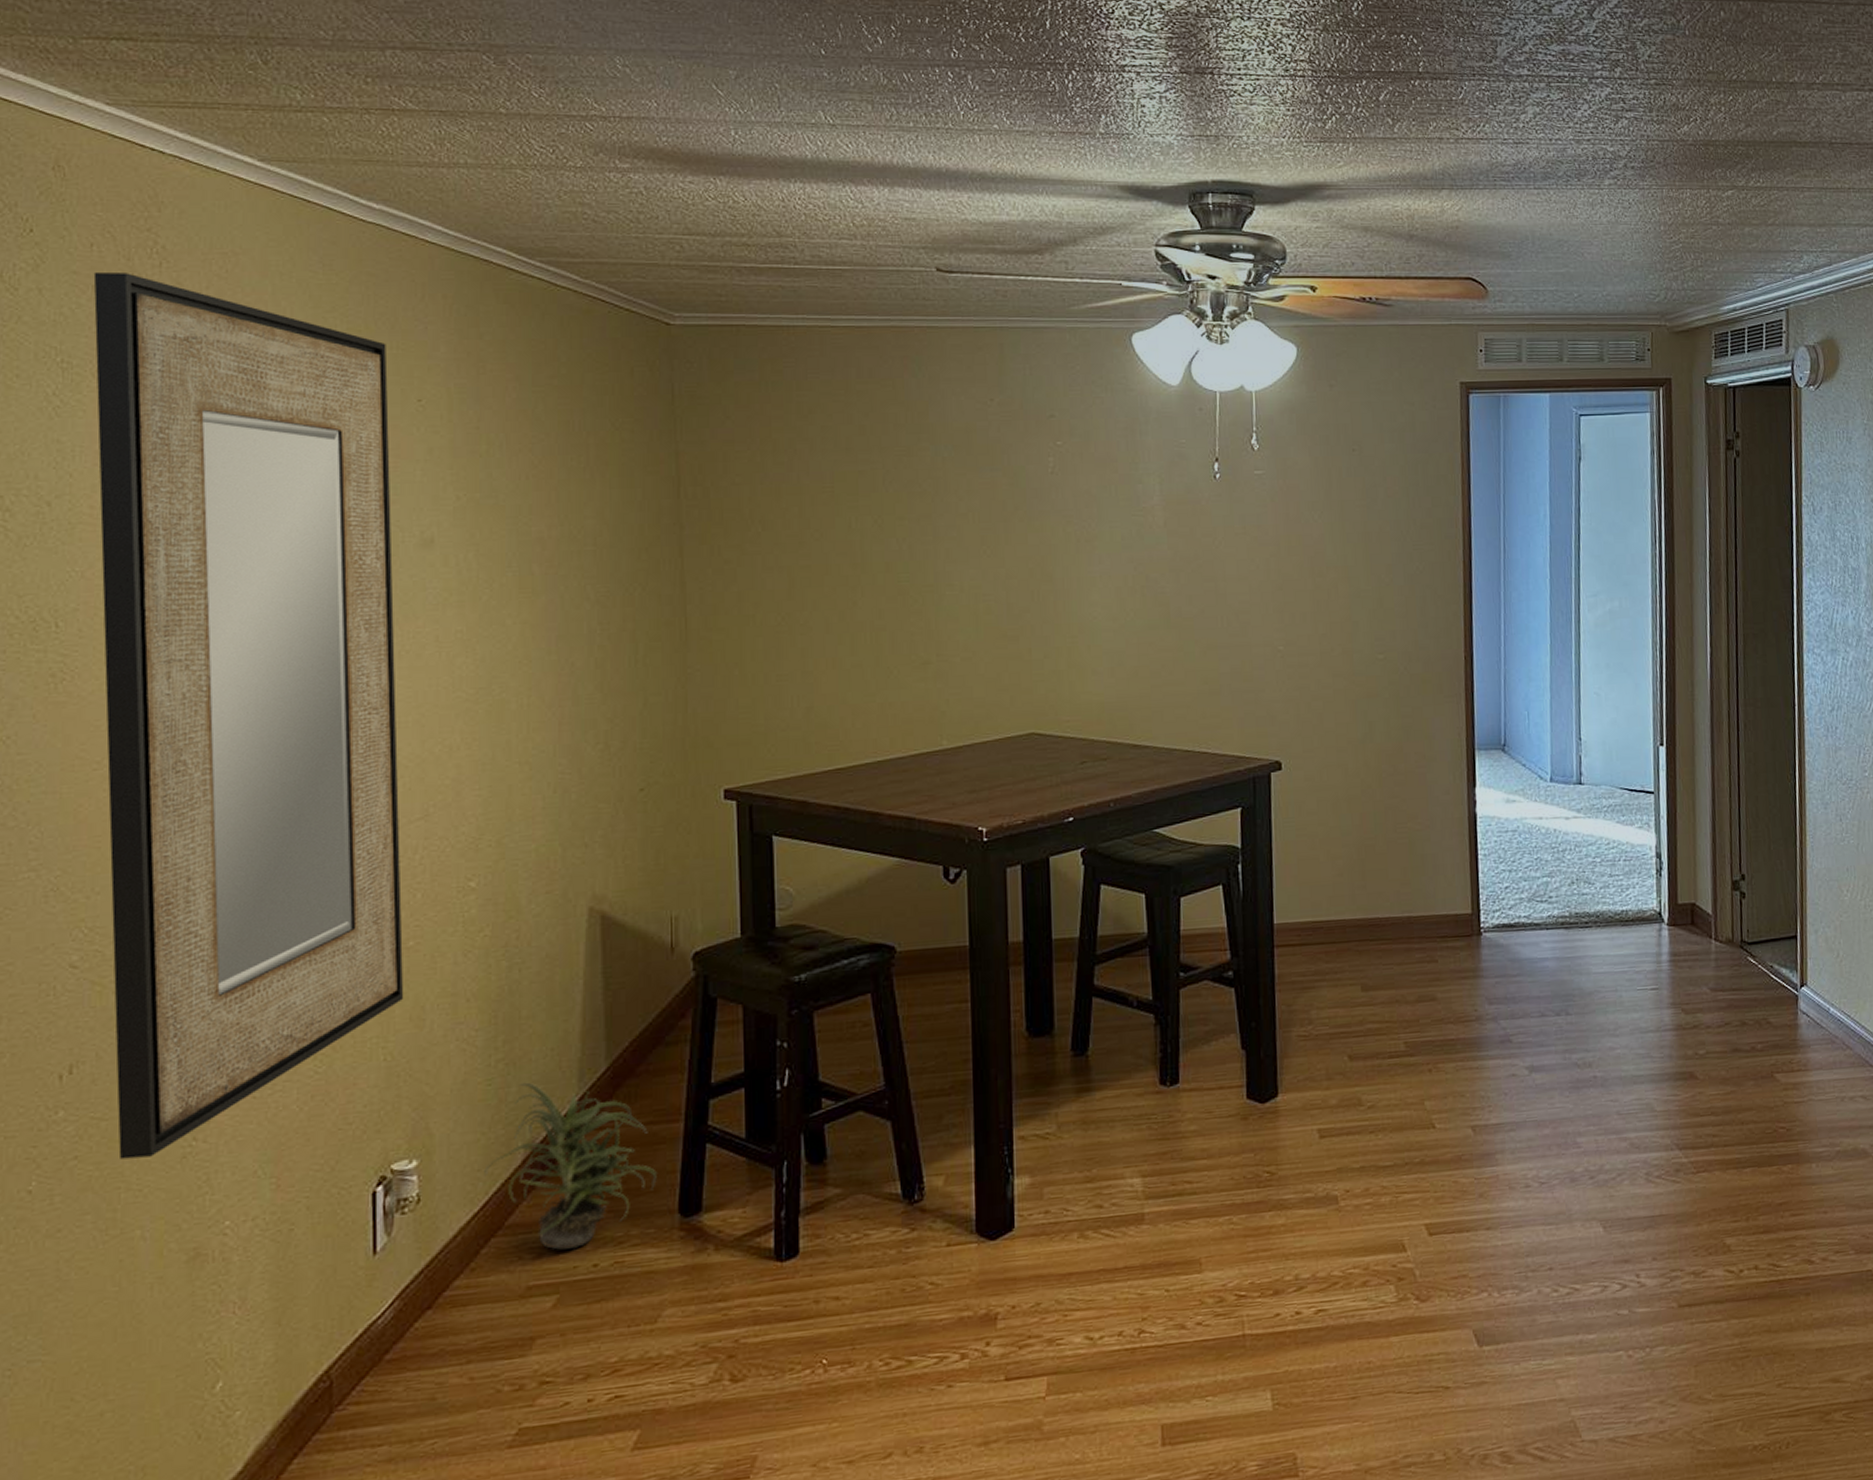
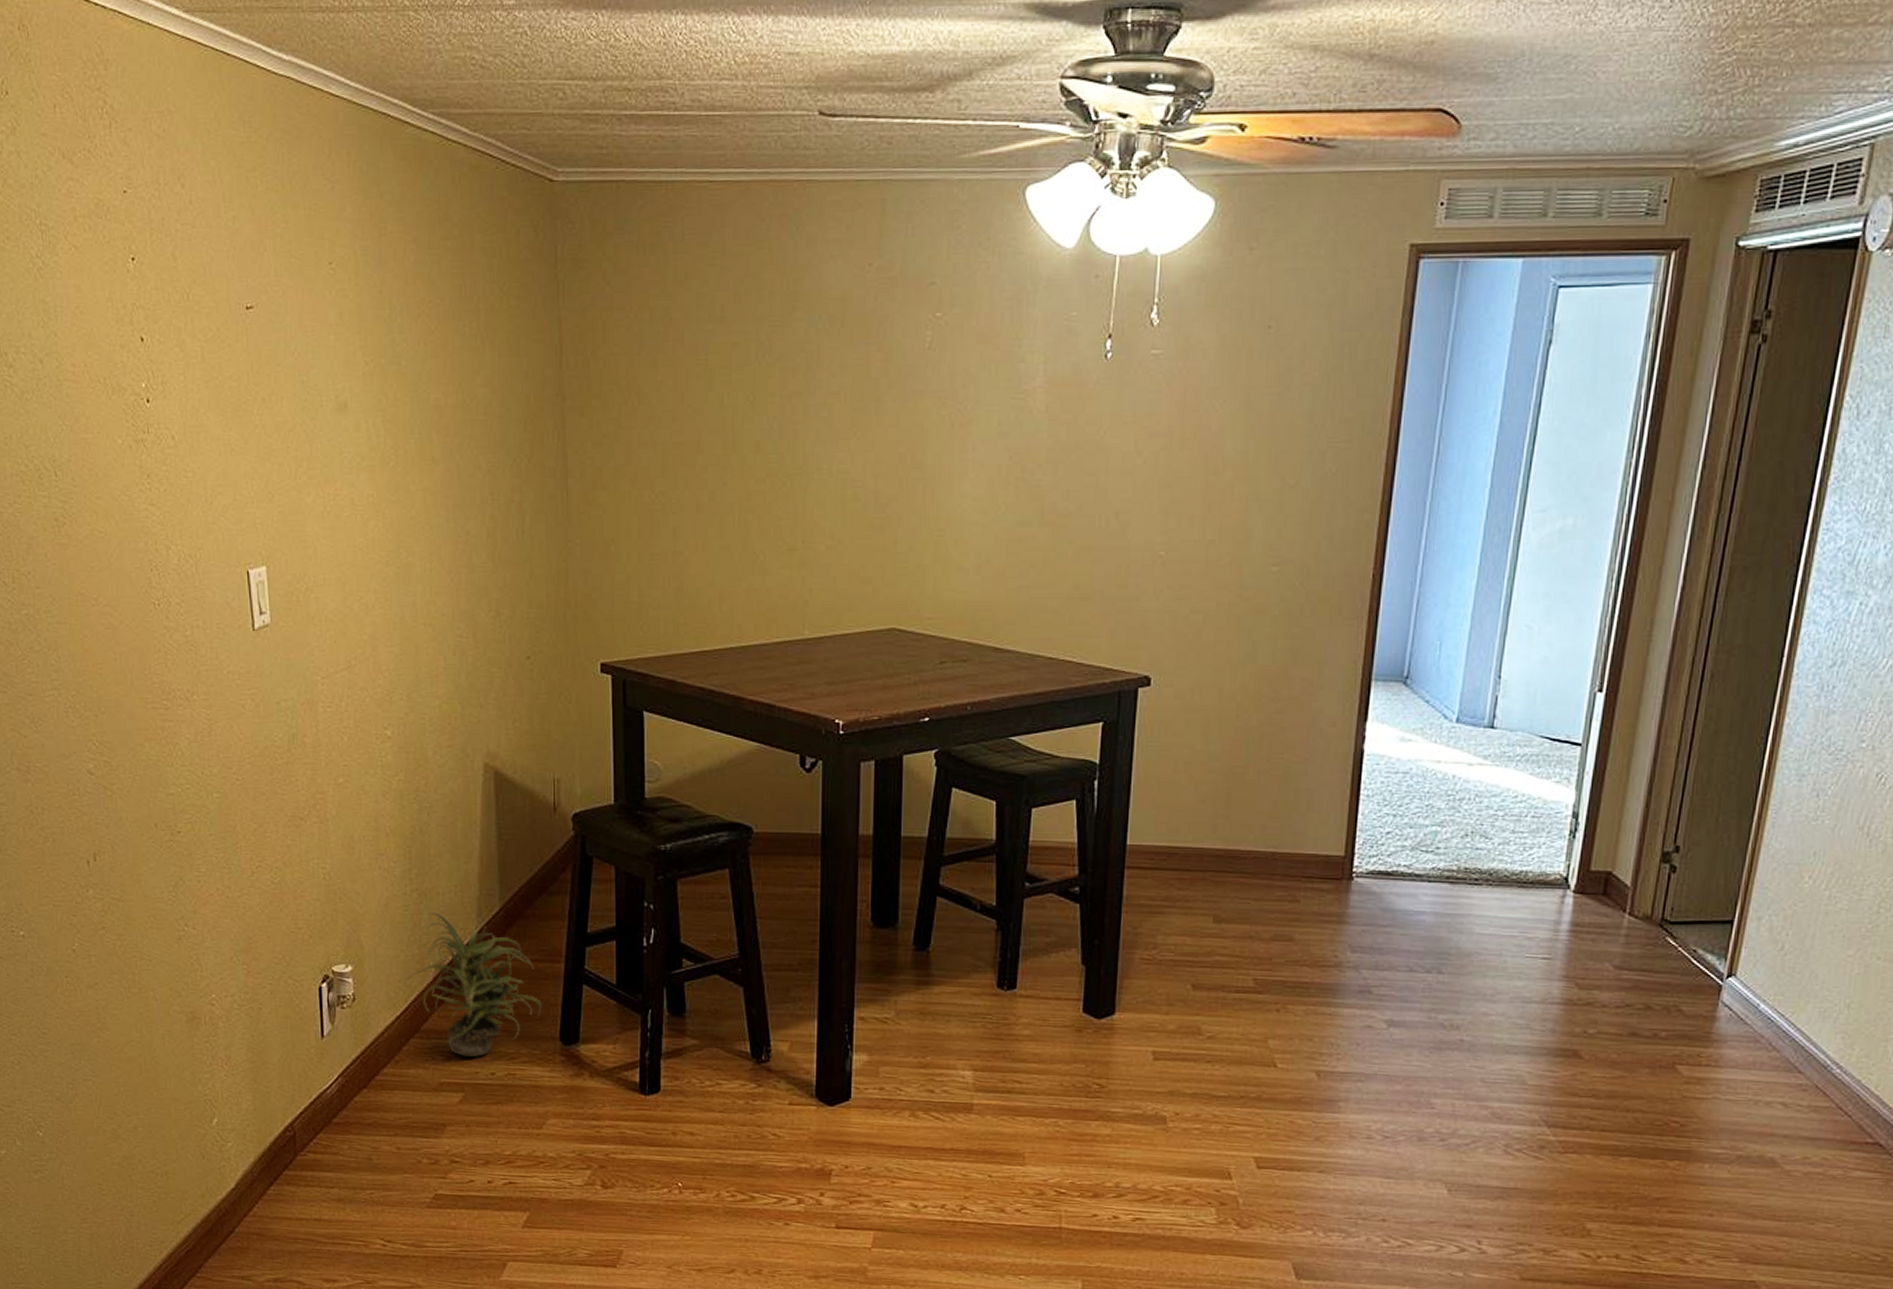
home mirror: present [93,271,404,1160] -> none [58,133,337,935]

